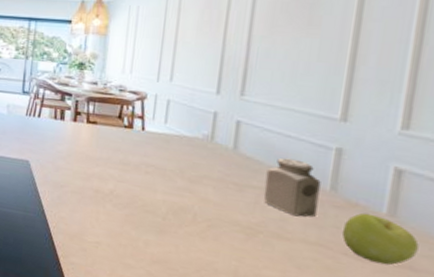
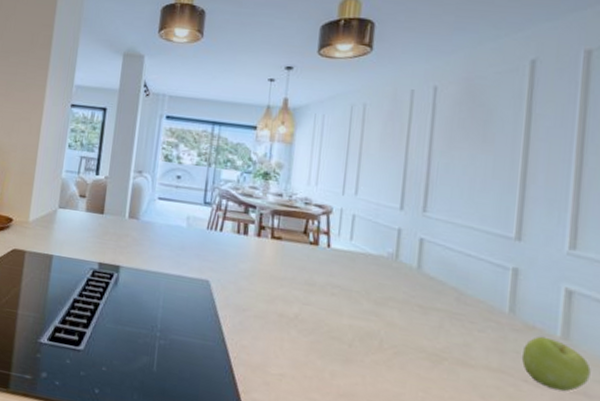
salt shaker: present [263,157,321,217] -> none [447,277,500,342]

